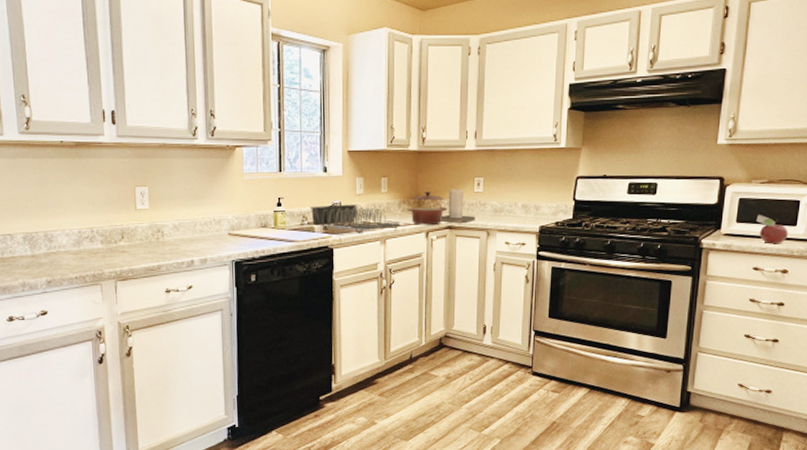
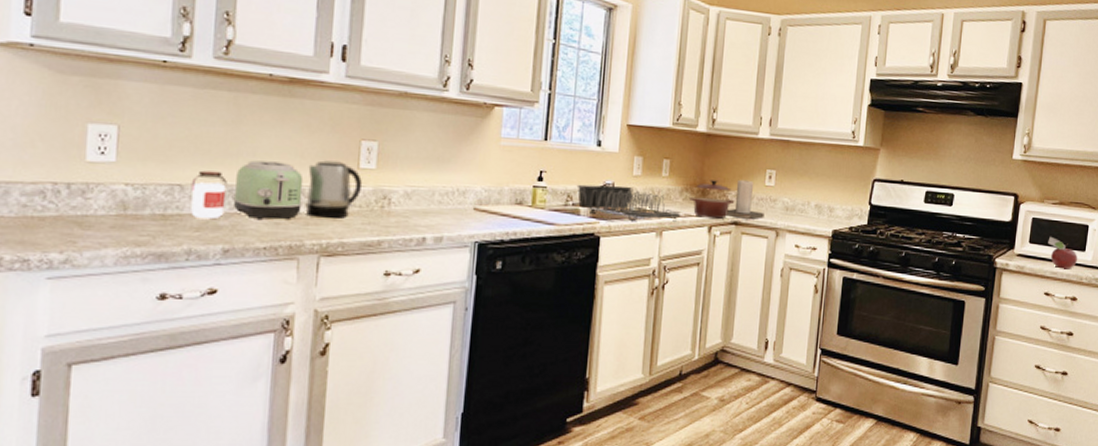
jar: none [17,222,44,259] -> present [190,170,229,220]
toaster: none [48,210,98,257] -> present [232,160,304,221]
kettle: none [99,205,141,251] -> present [305,160,363,218]

